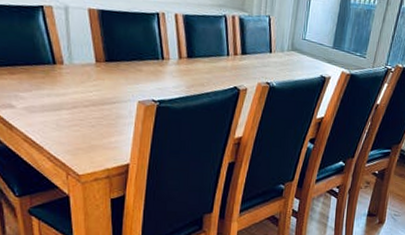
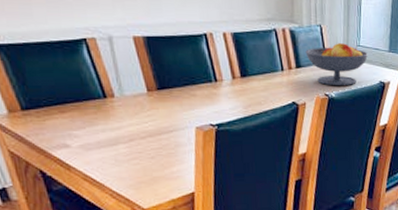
fruit bowl: none [252,35,313,77] -> present [305,43,369,86]

